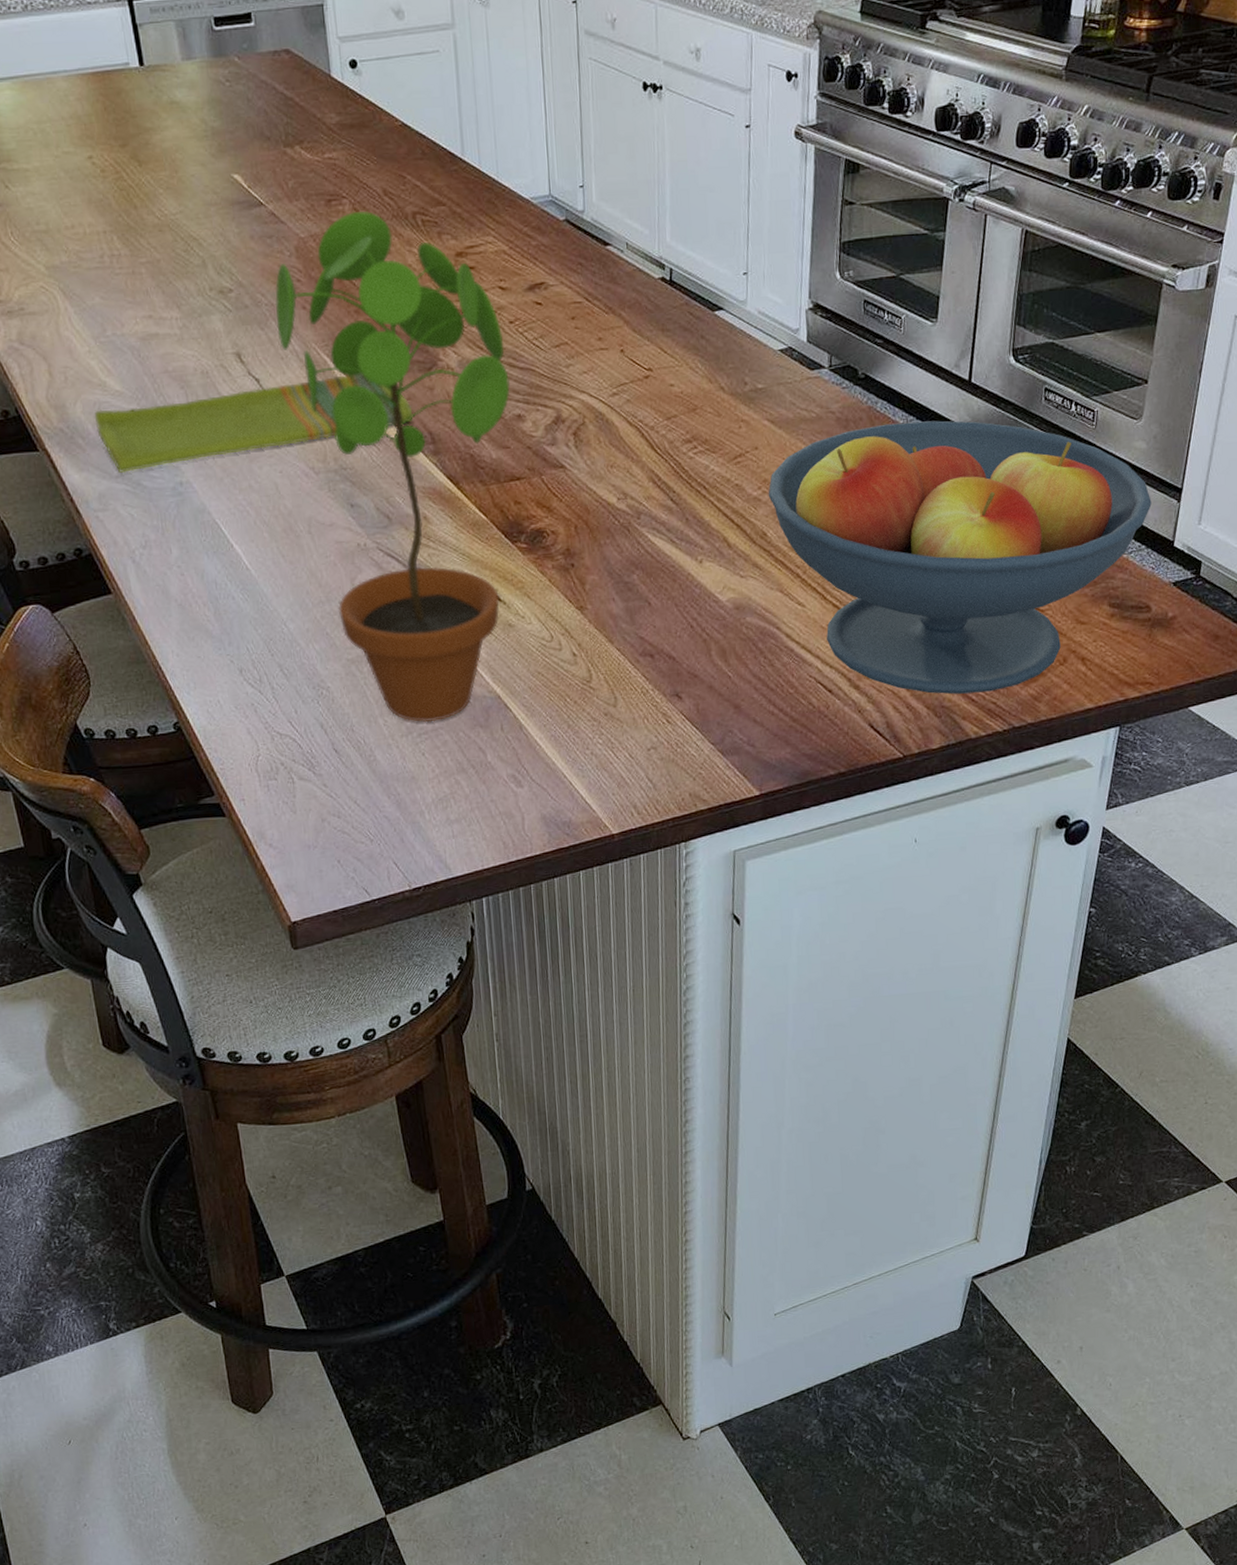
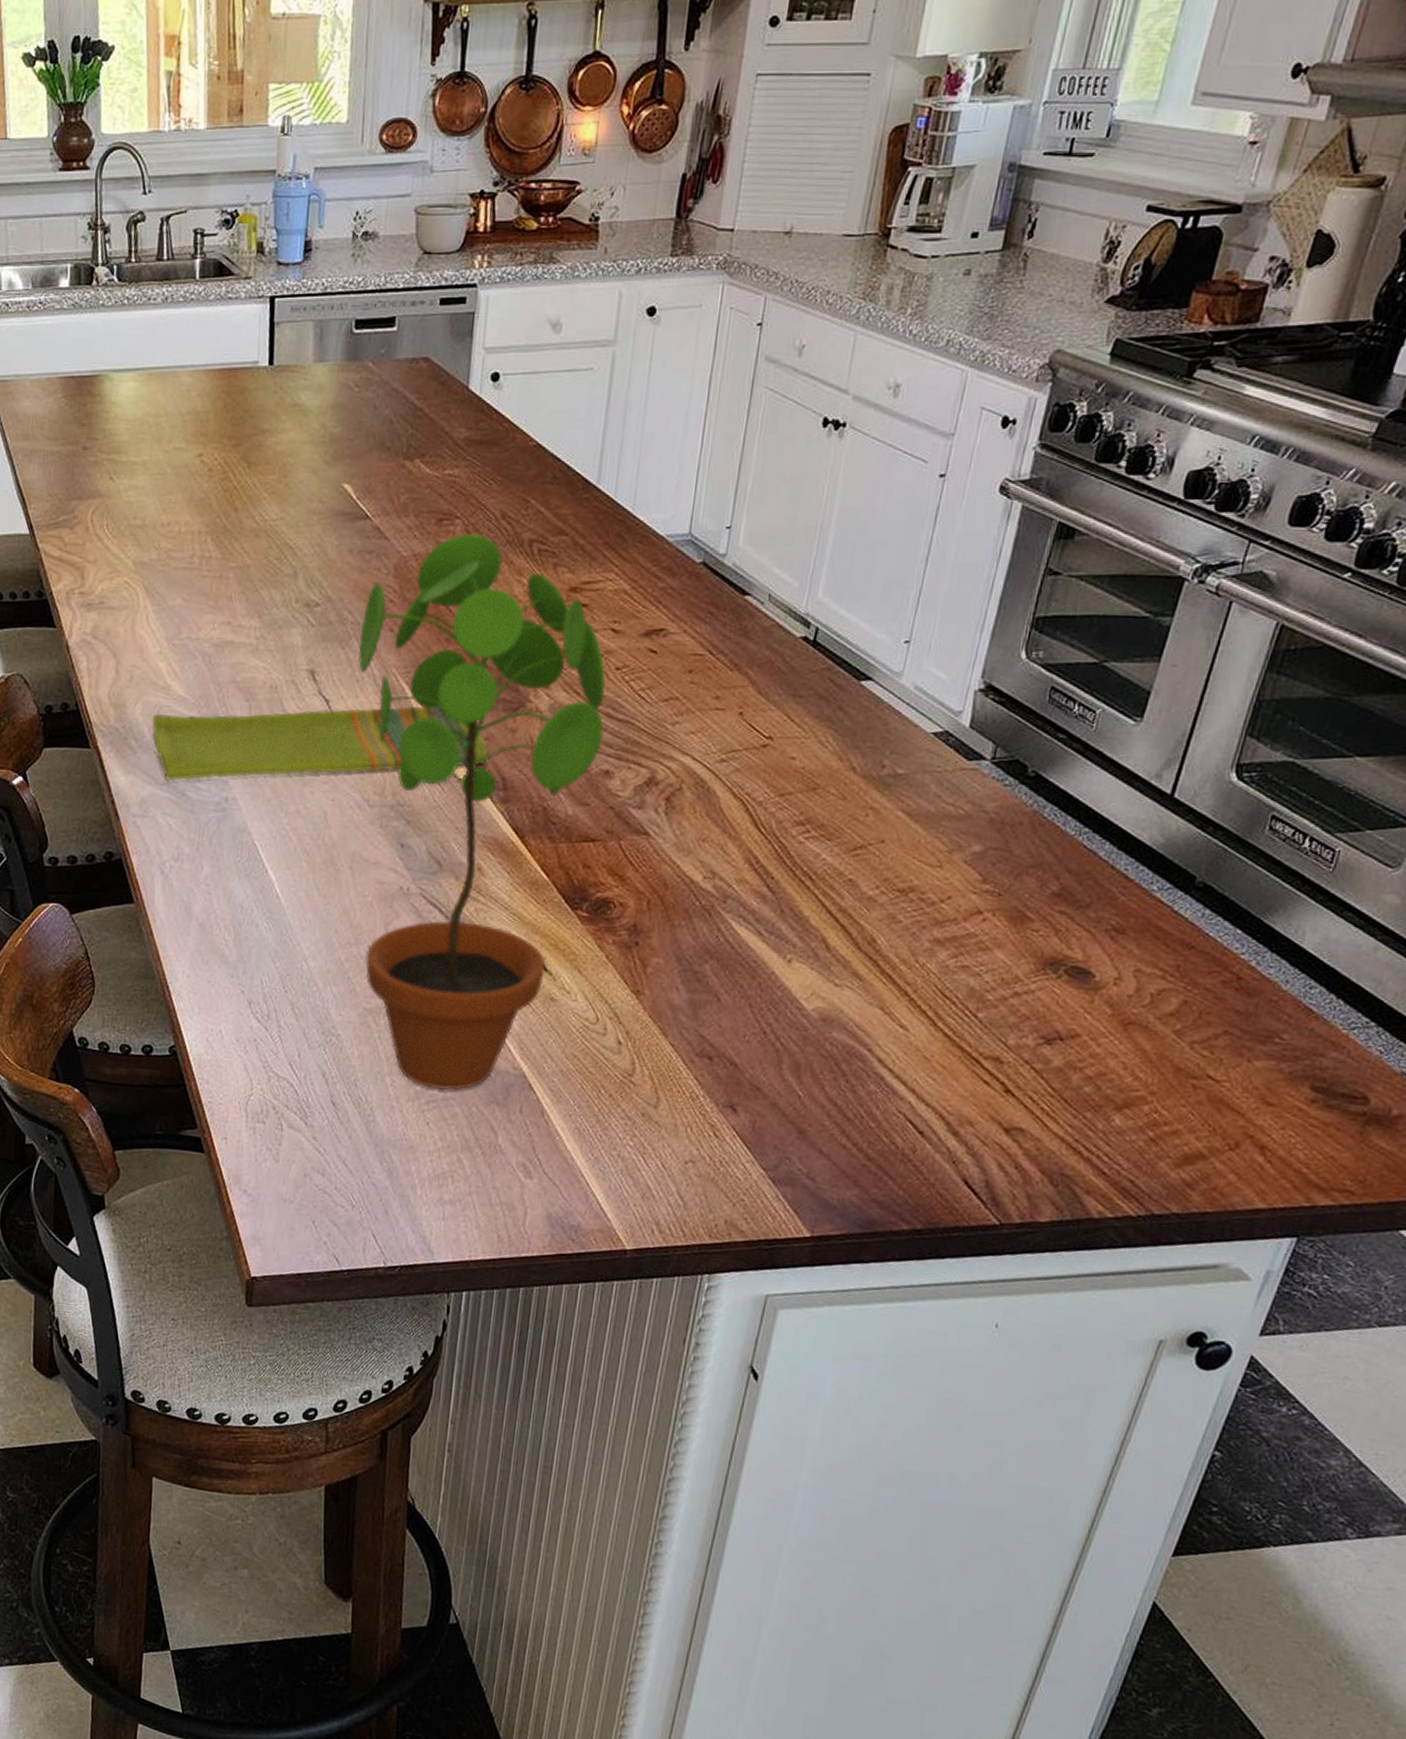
fruit bowl: present [768,420,1152,694] -> none [886,833,1395,1167]

